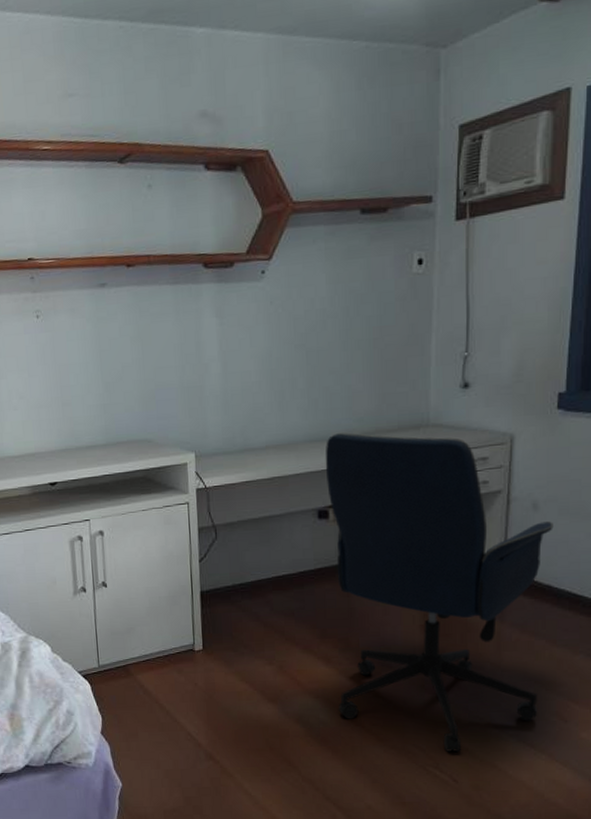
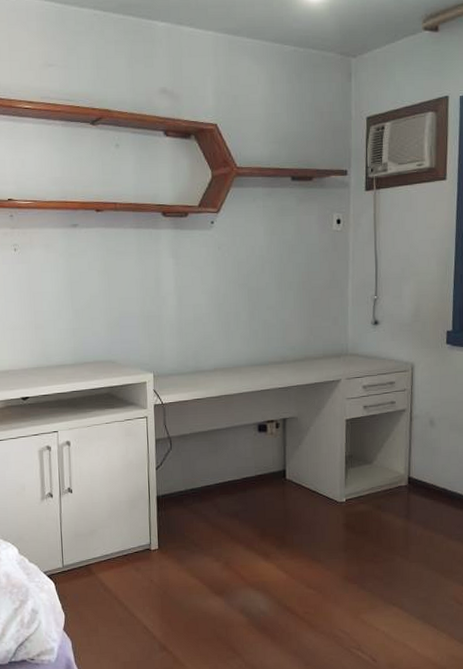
office chair: present [325,433,553,752] -> none [263,359,446,635]

